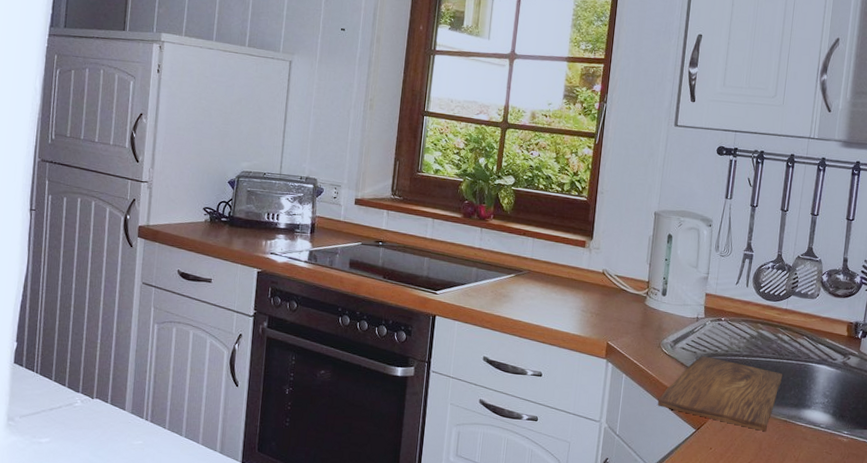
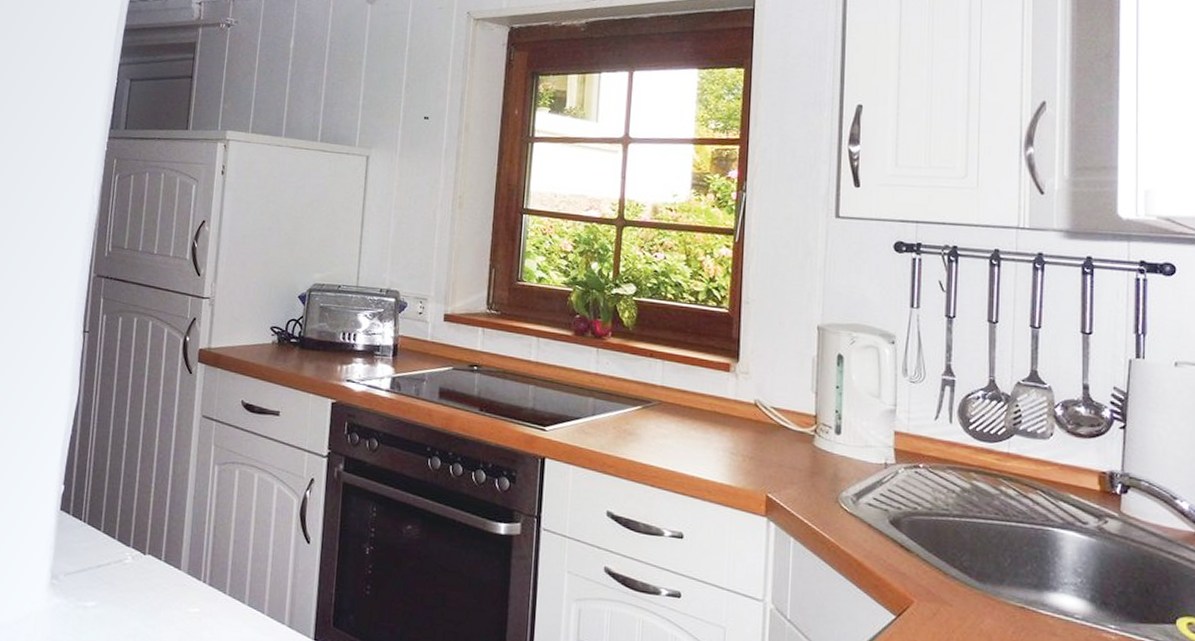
cutting board: present [657,356,783,431] -> none [839,515,1013,622]

